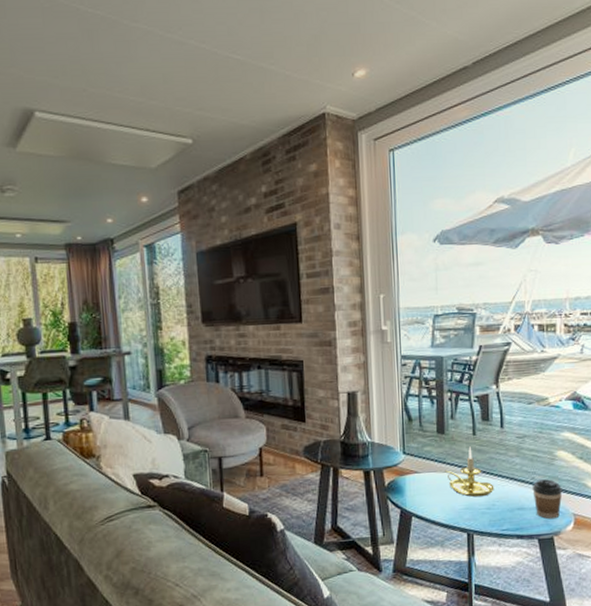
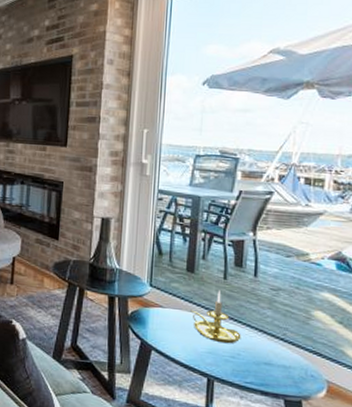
coffee cup: present [532,479,563,519] -> none [283,337,317,382]

